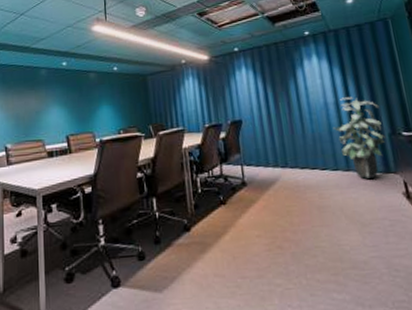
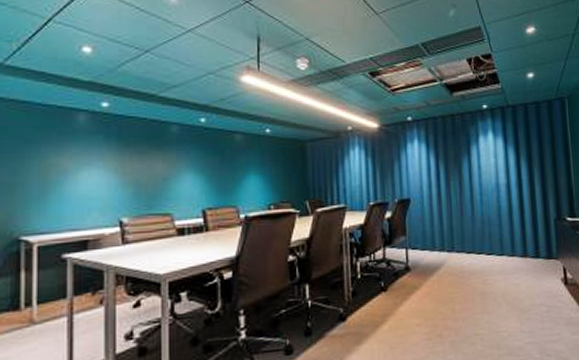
indoor plant: present [332,97,387,179] -> none [502,179,552,265]

